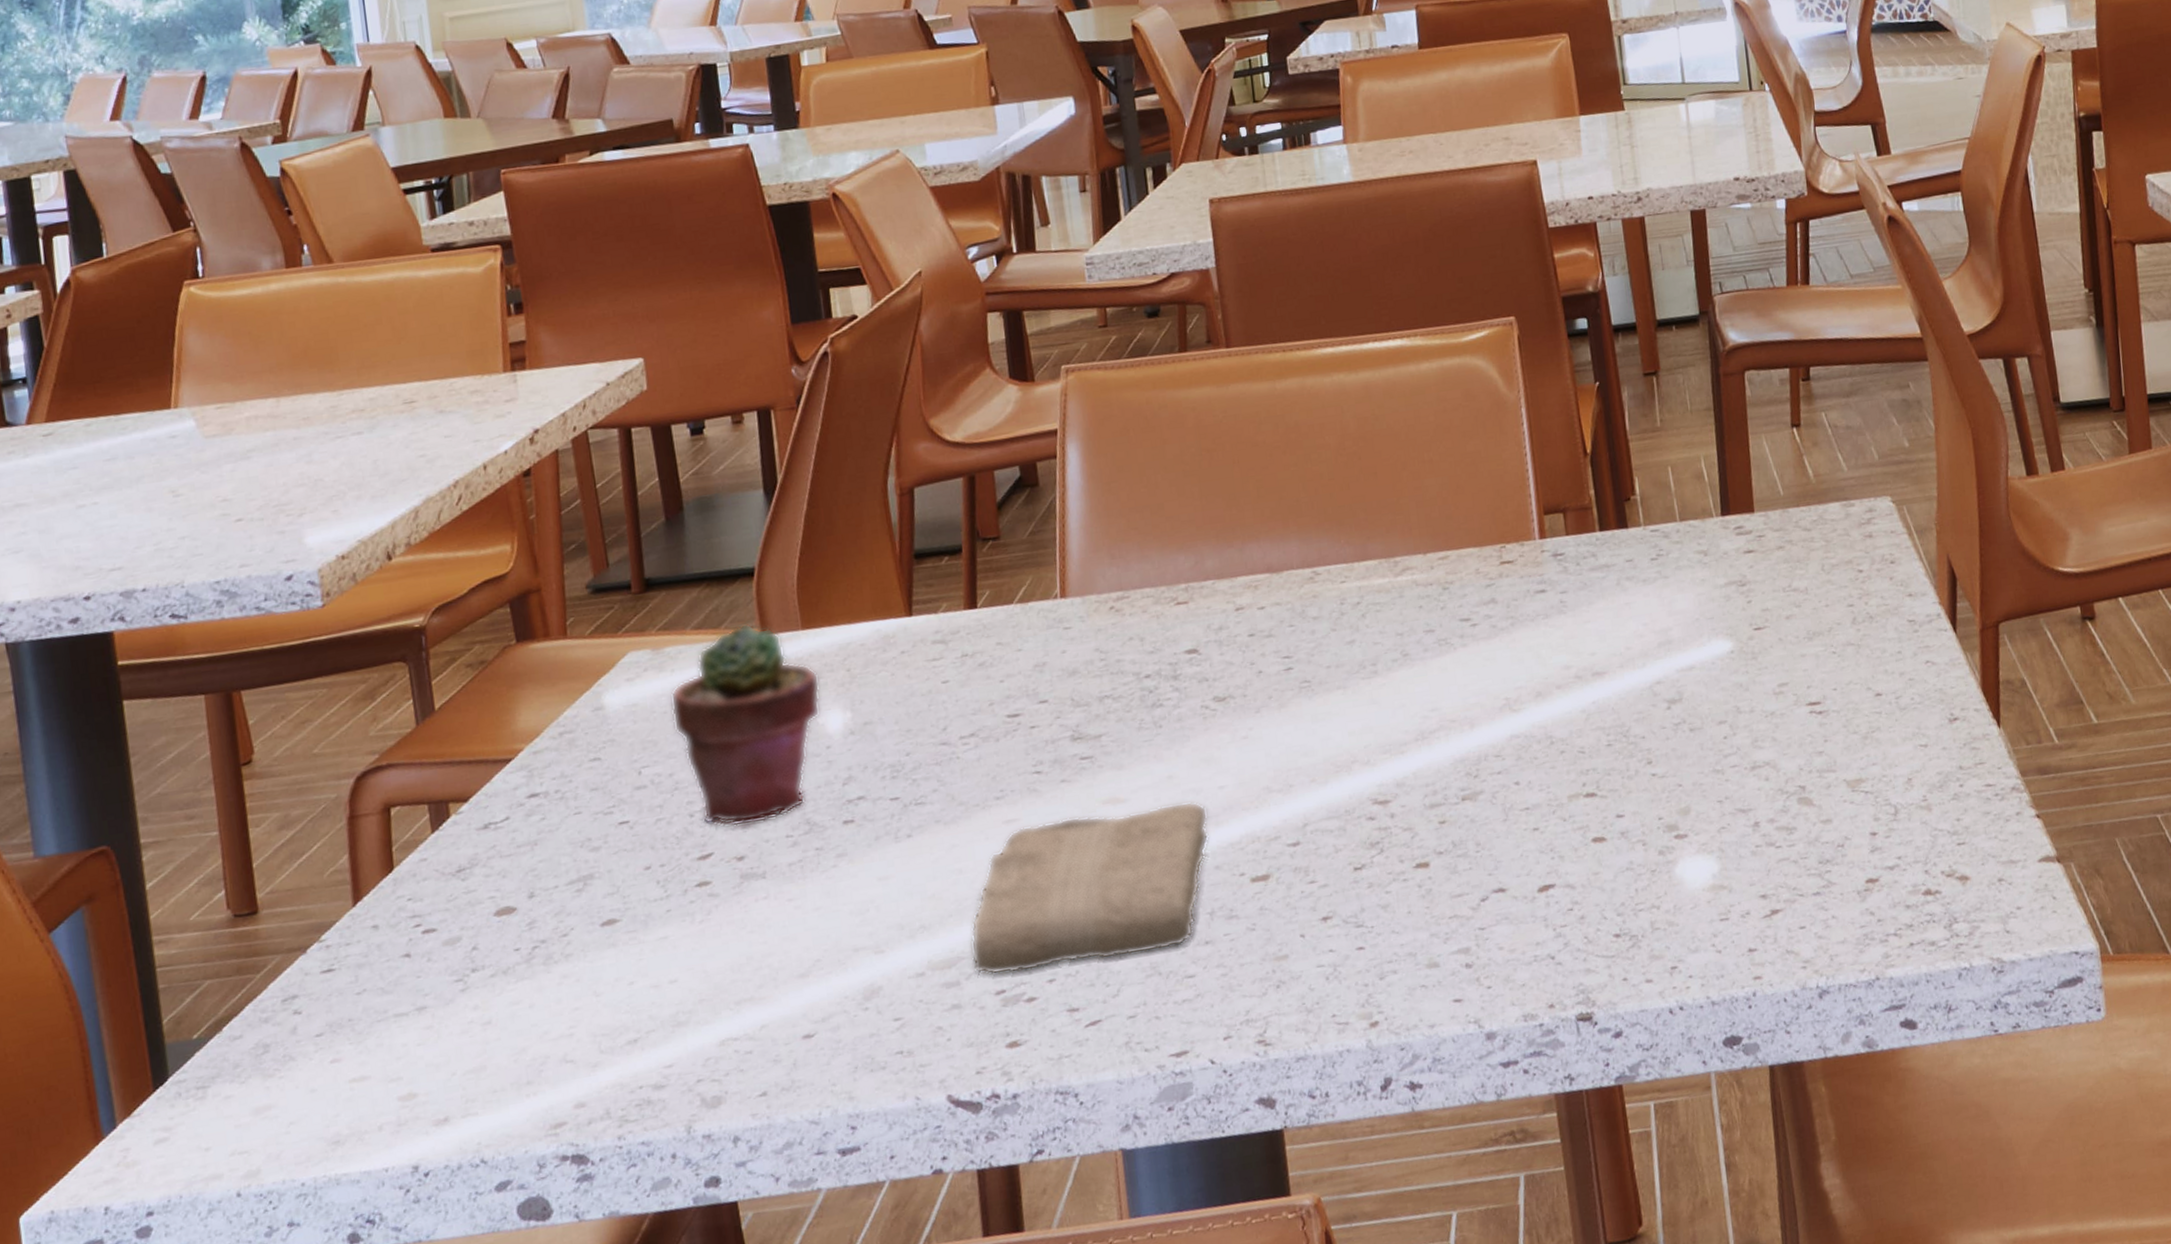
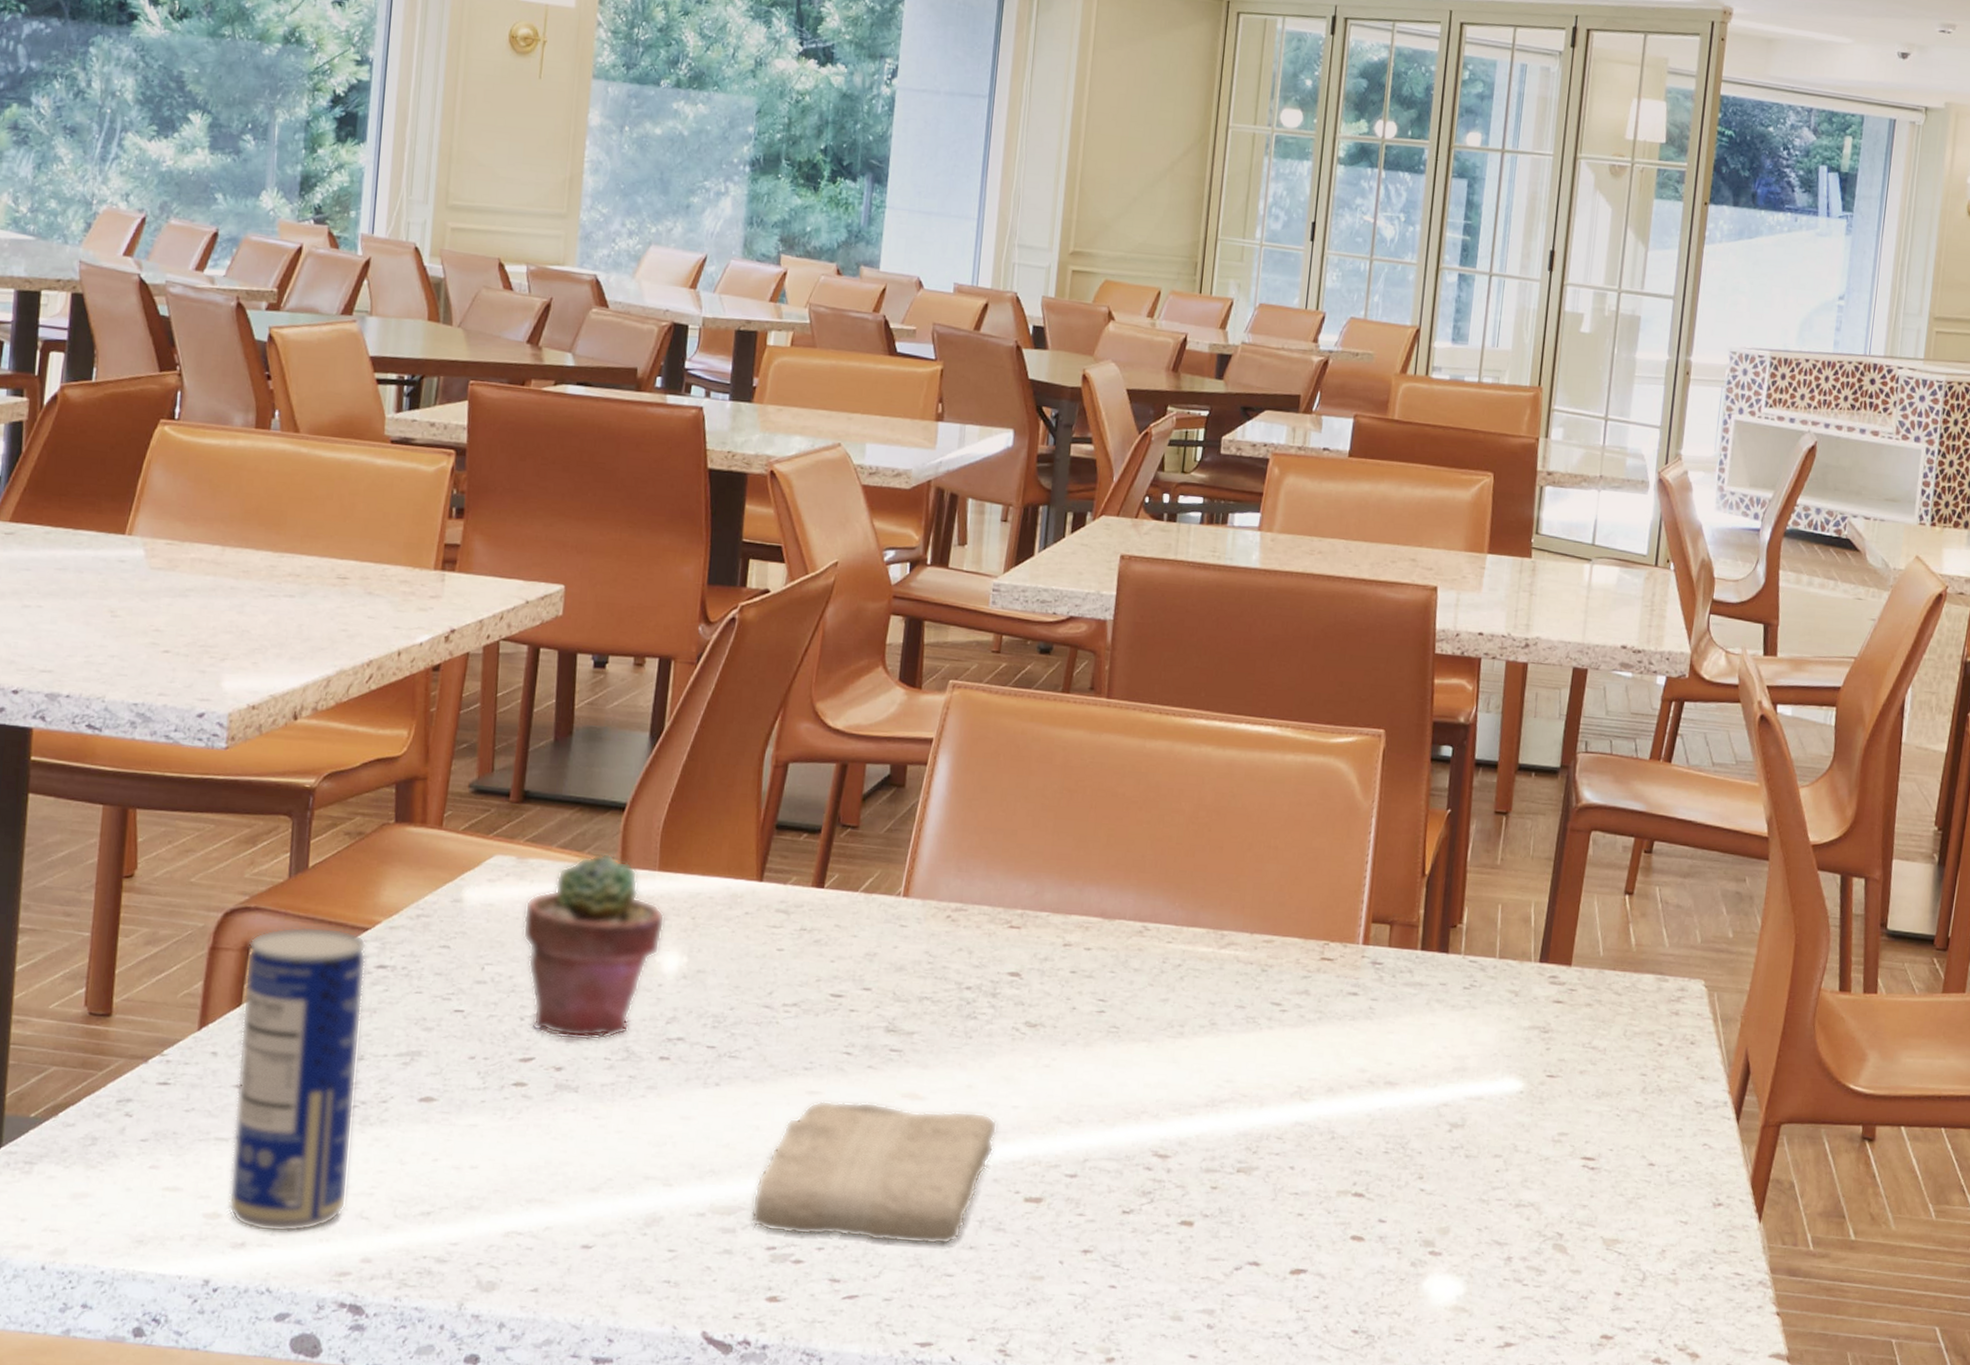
beverage can: none [388,766,547,1102] -> present [228,926,366,1233]

